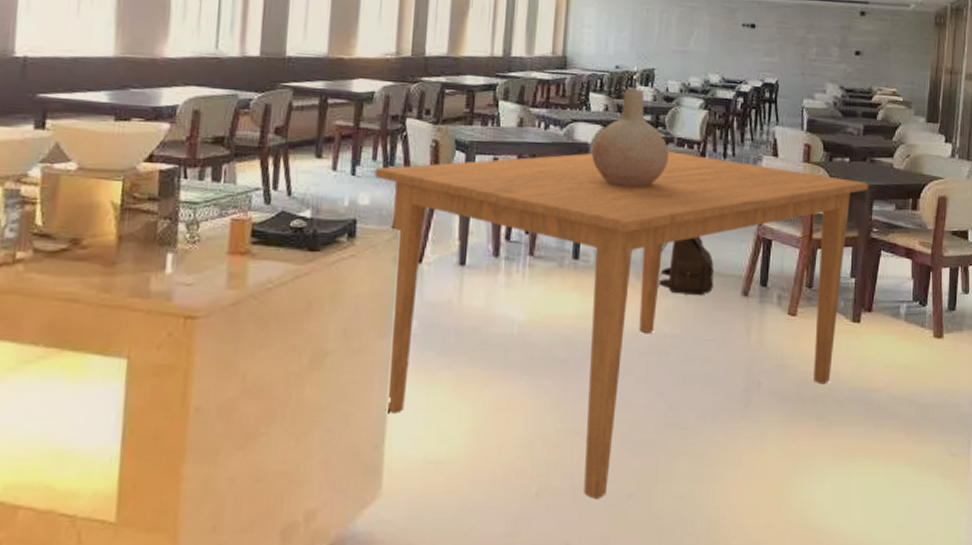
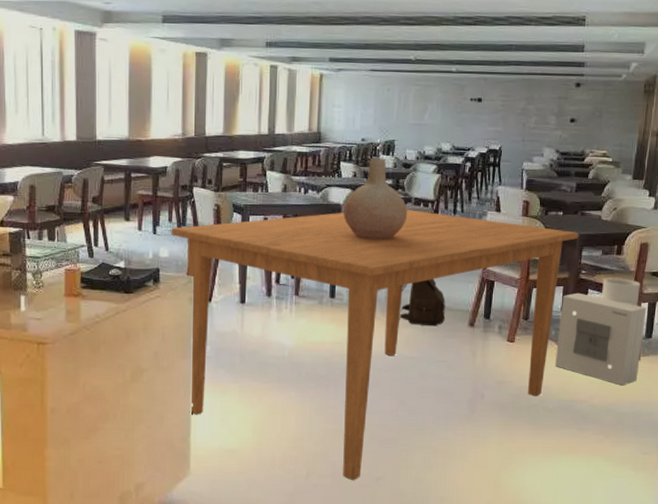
air purifier: none [845,237,948,370] -> present [555,278,647,386]

